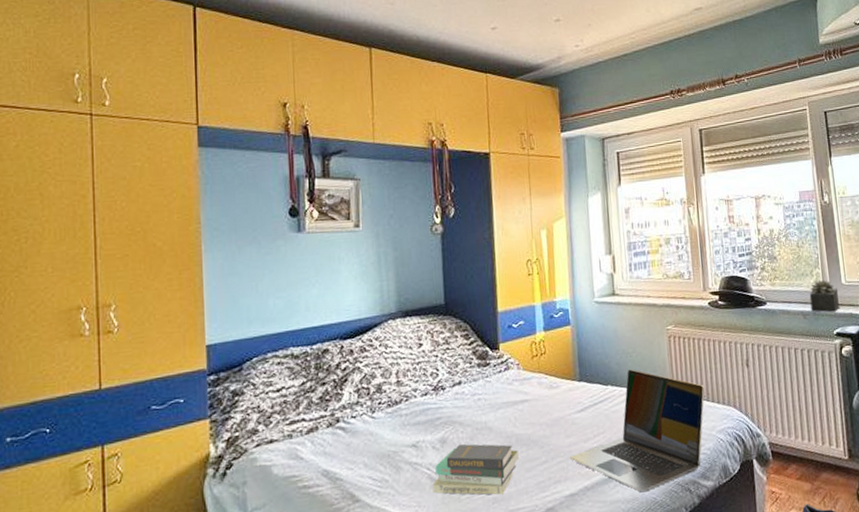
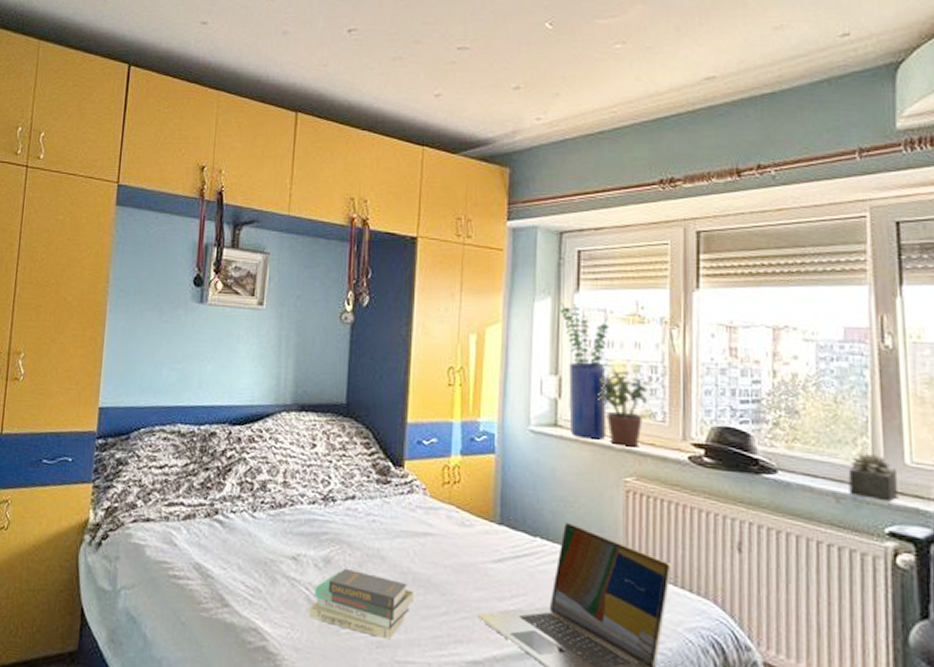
vase: none [608,195,651,302] -> present [559,302,610,440]
potted plant: none [642,244,678,303] -> present [598,370,649,447]

